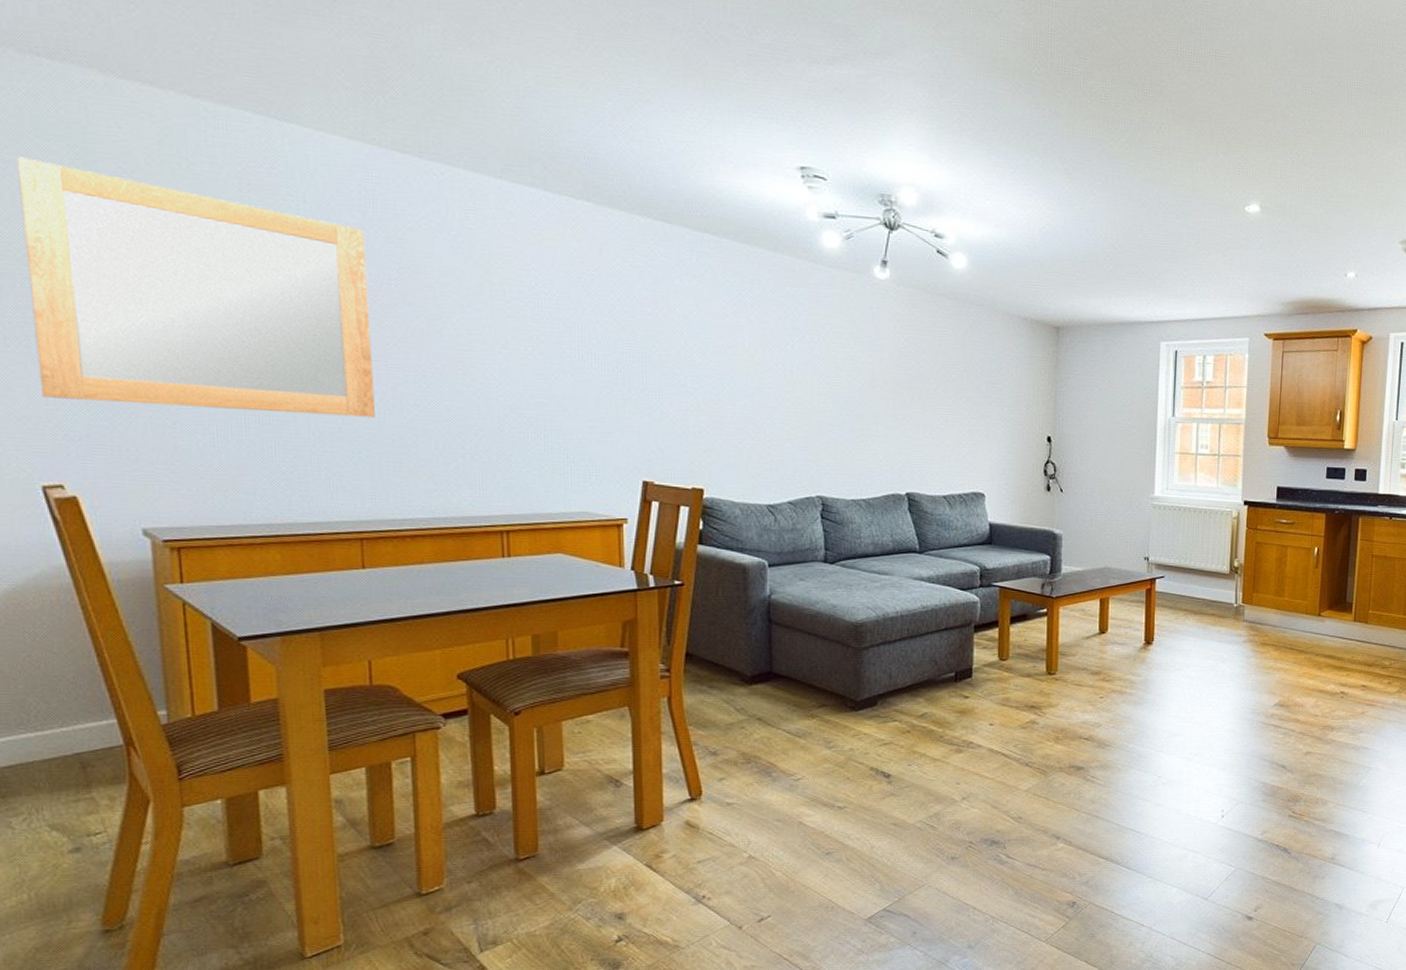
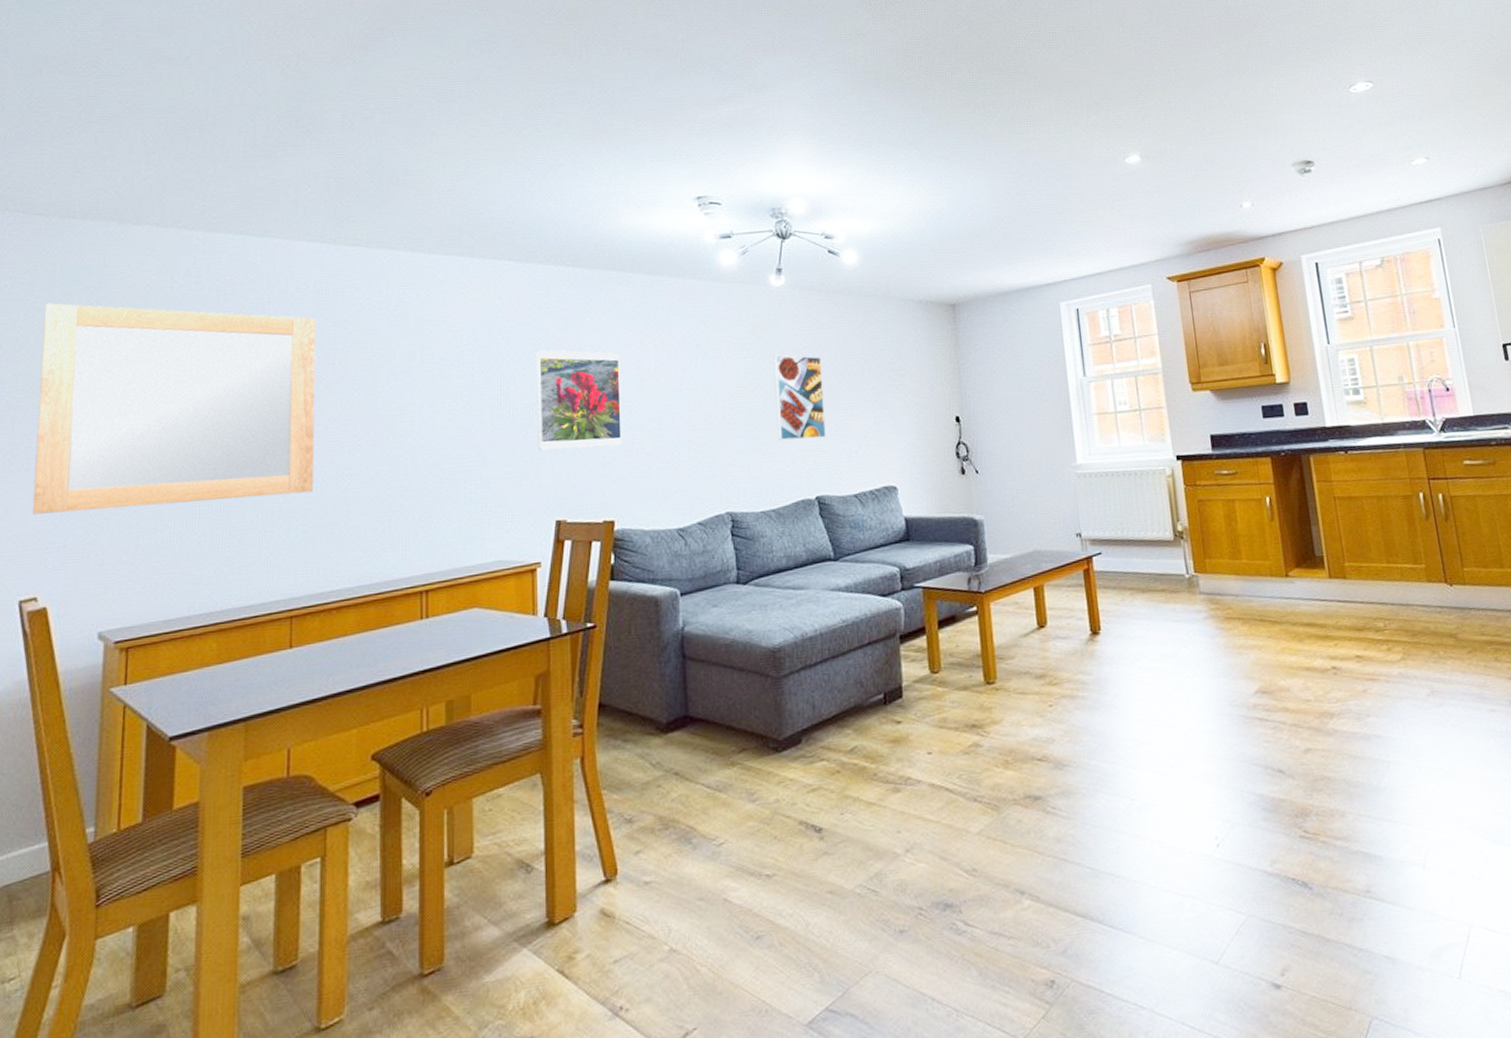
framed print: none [620,305,712,417] -> present [536,350,622,451]
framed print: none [872,349,921,438] -> present [773,354,826,440]

